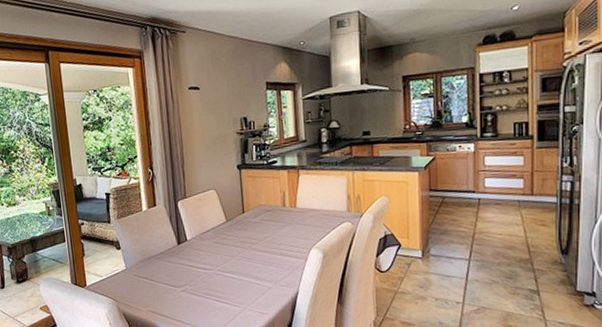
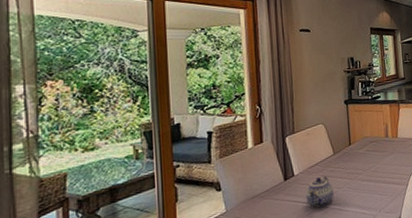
teapot: none [199,244,227,273] -> present [306,177,334,208]

